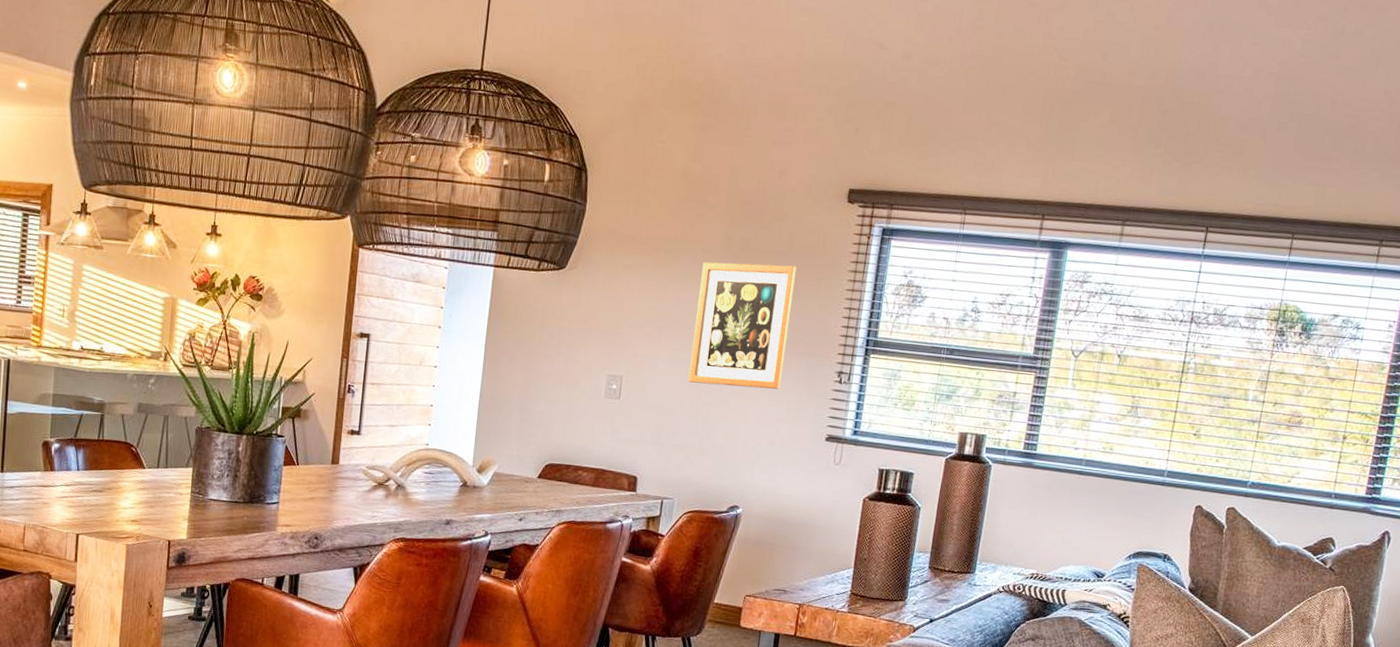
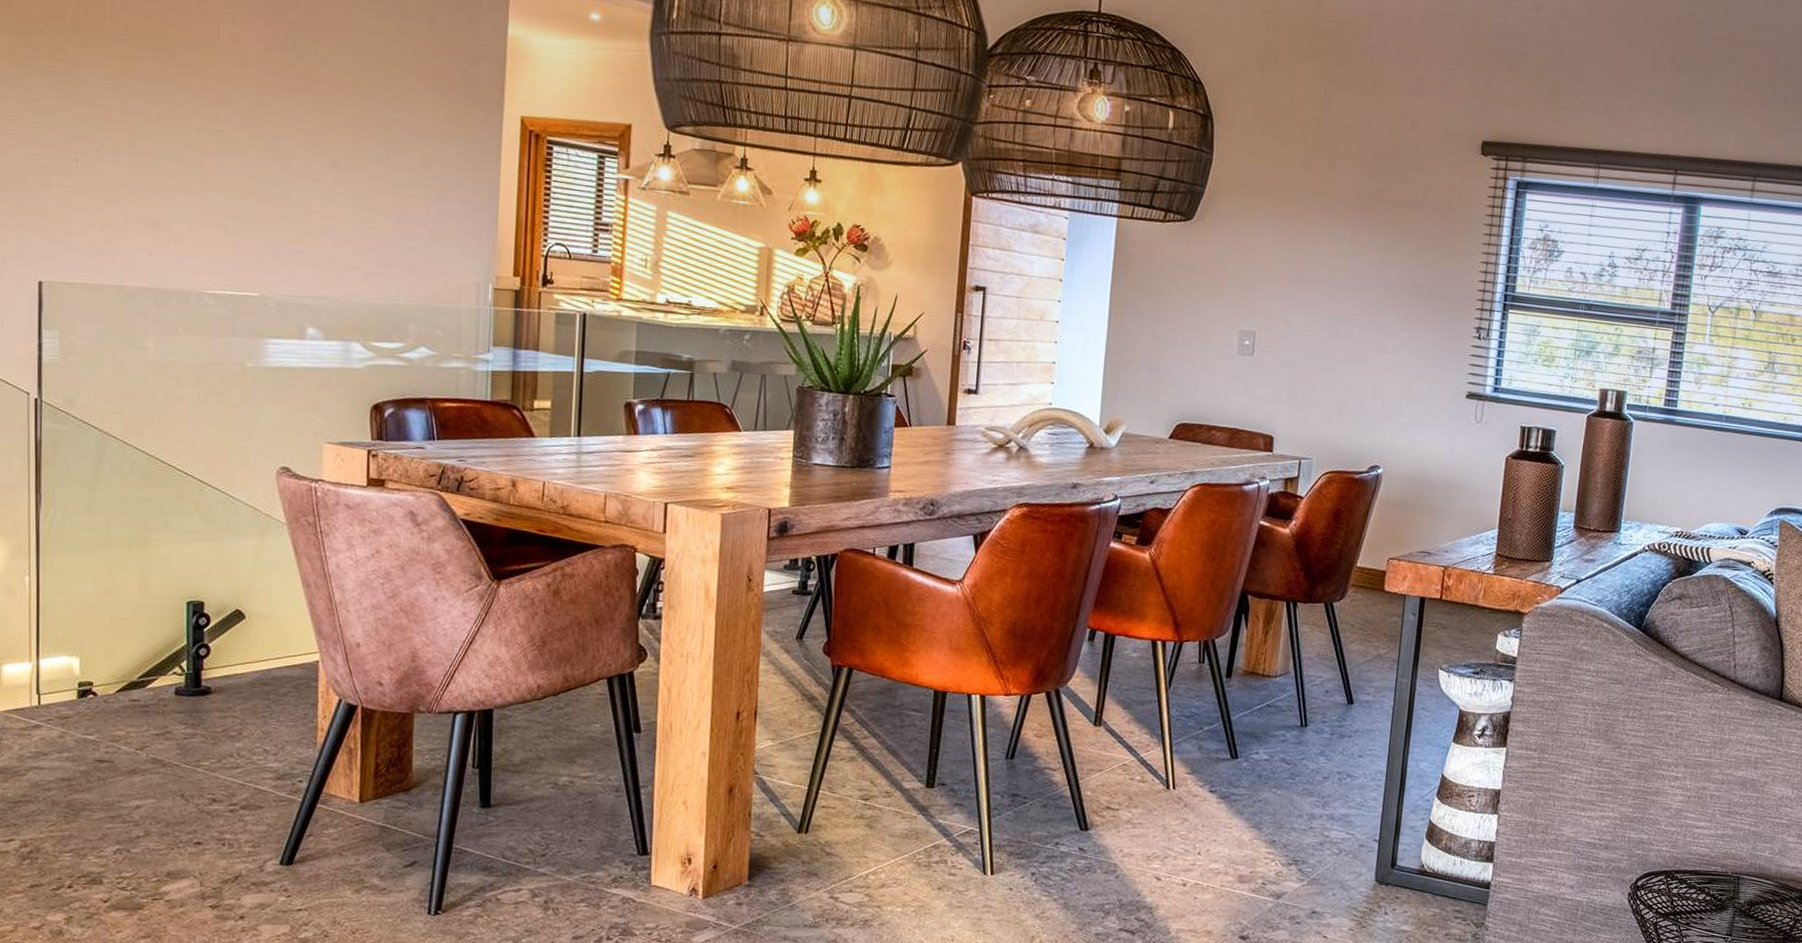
wall art: present [688,262,796,389] -> none [1324,214,1431,346]

